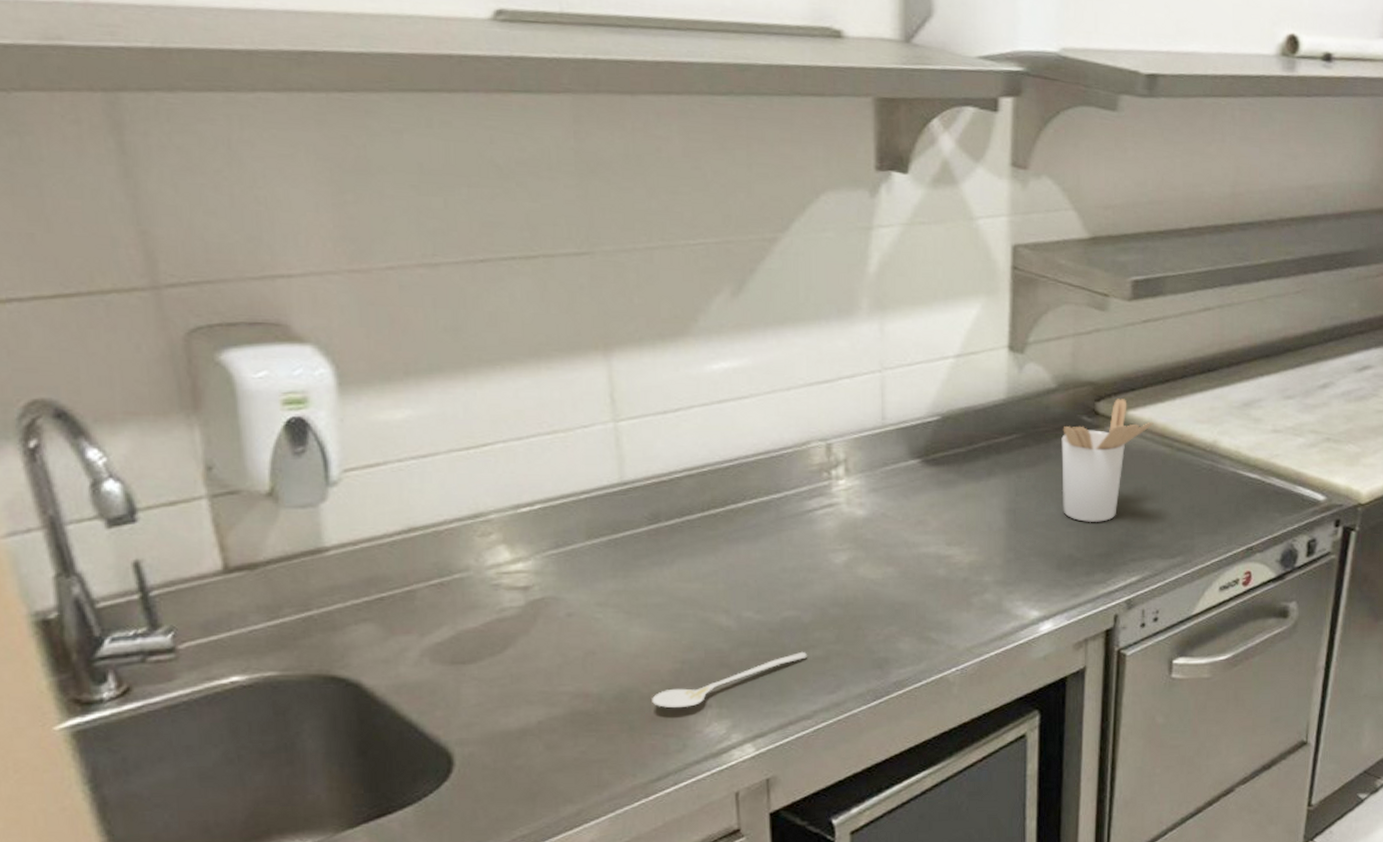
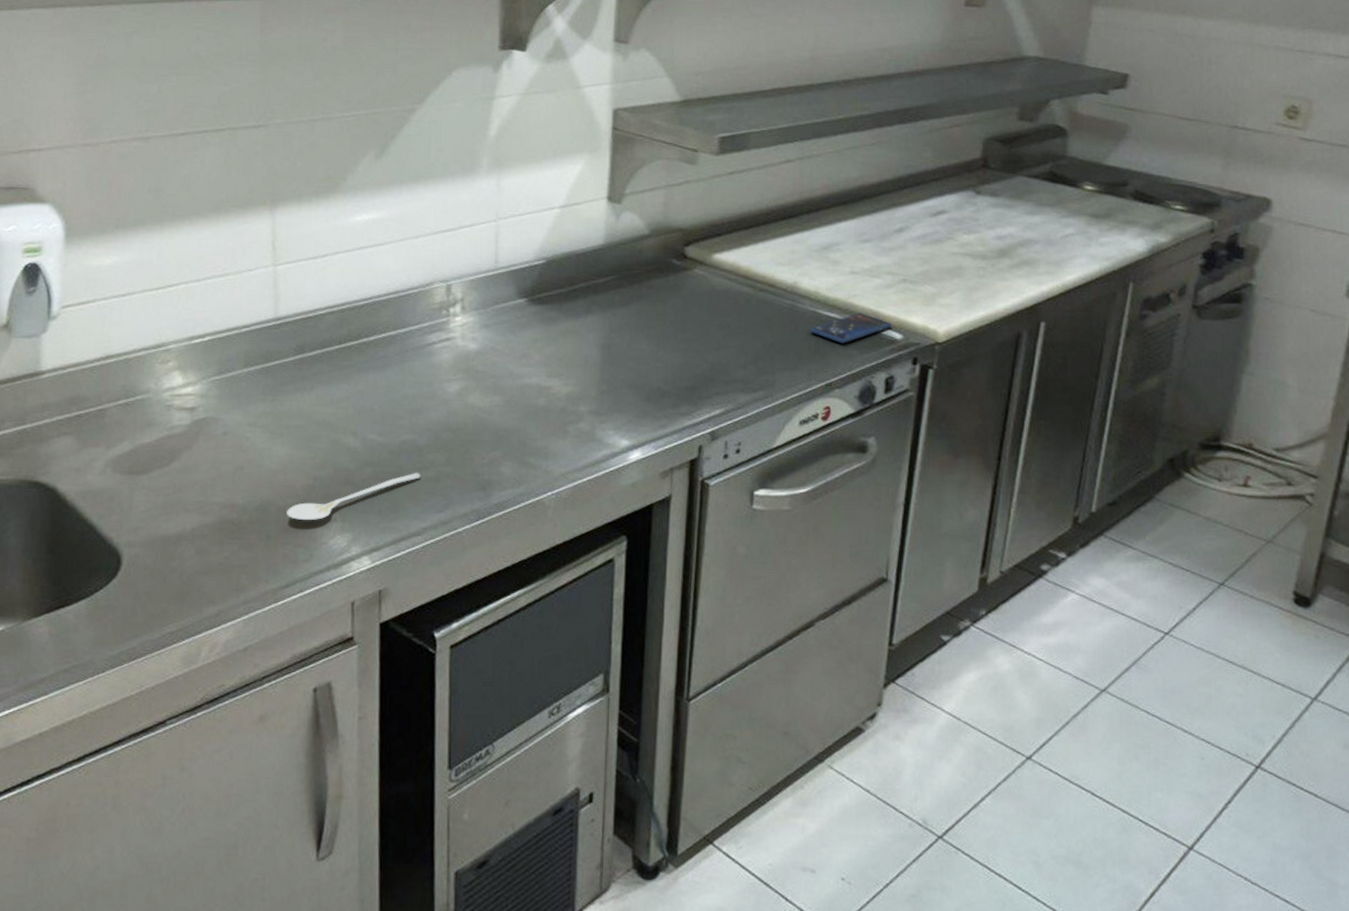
utensil holder: present [1061,399,1154,522] -> none [652,243,738,357]
smartphone: none [1231,473,1315,506] -> present [810,313,892,344]

